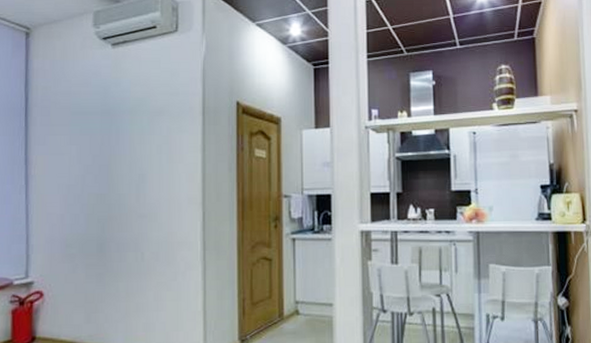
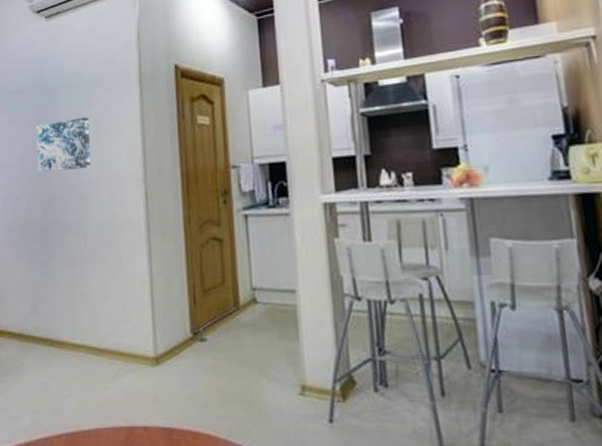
wall art: none [97,142,152,192] -> present [35,117,92,174]

